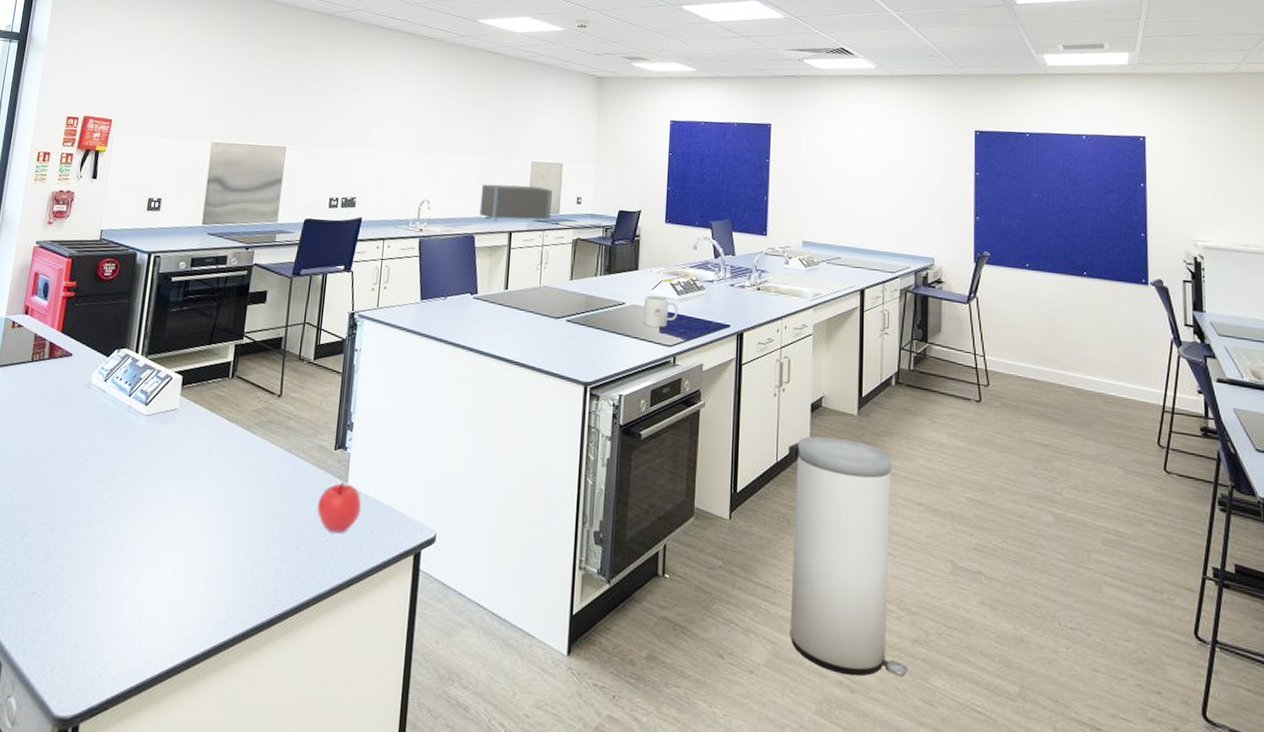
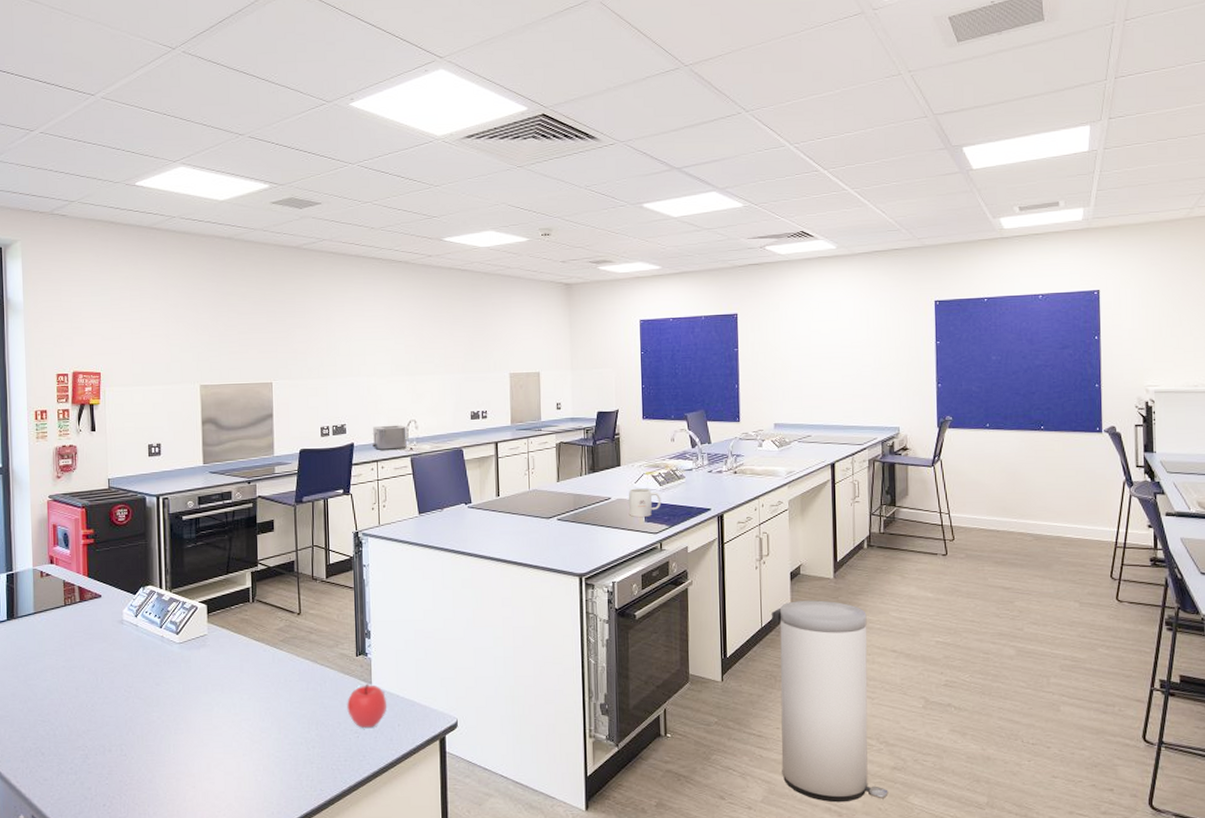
toaster: none [381,202,418,230] -> present [372,425,407,451]
microwave: present [479,184,553,222] -> none [464,397,533,434]

